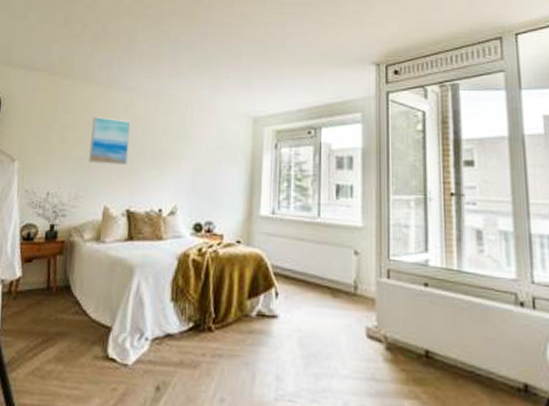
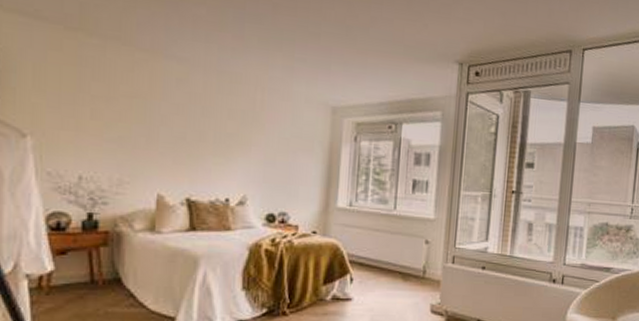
wall art: present [89,117,131,166] -> none [133,89,187,149]

